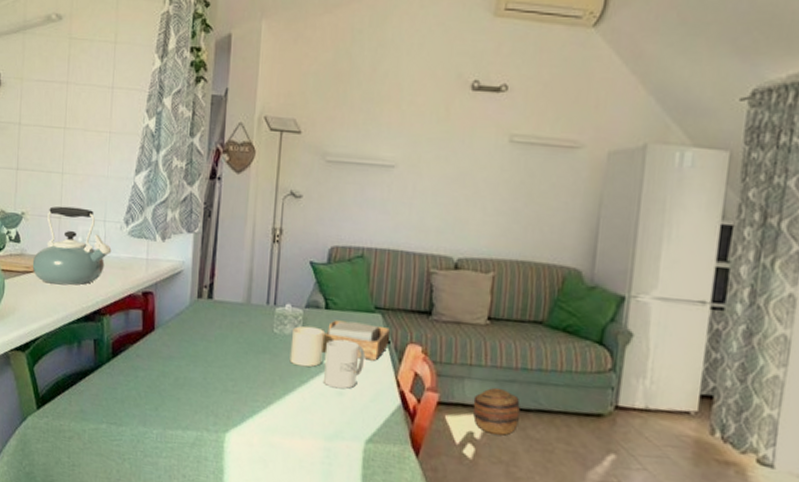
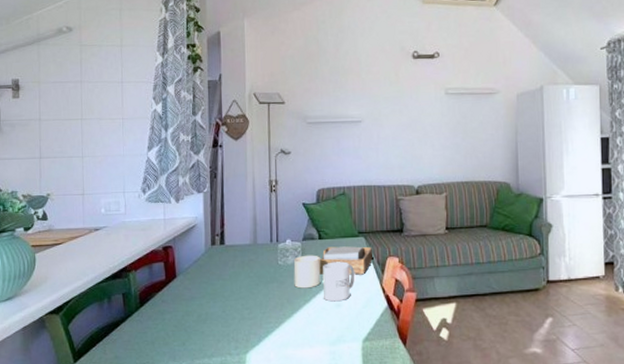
kettle: present [32,206,112,286] -> none [60,184,132,252]
basket: present [473,387,520,436] -> none [443,281,479,317]

